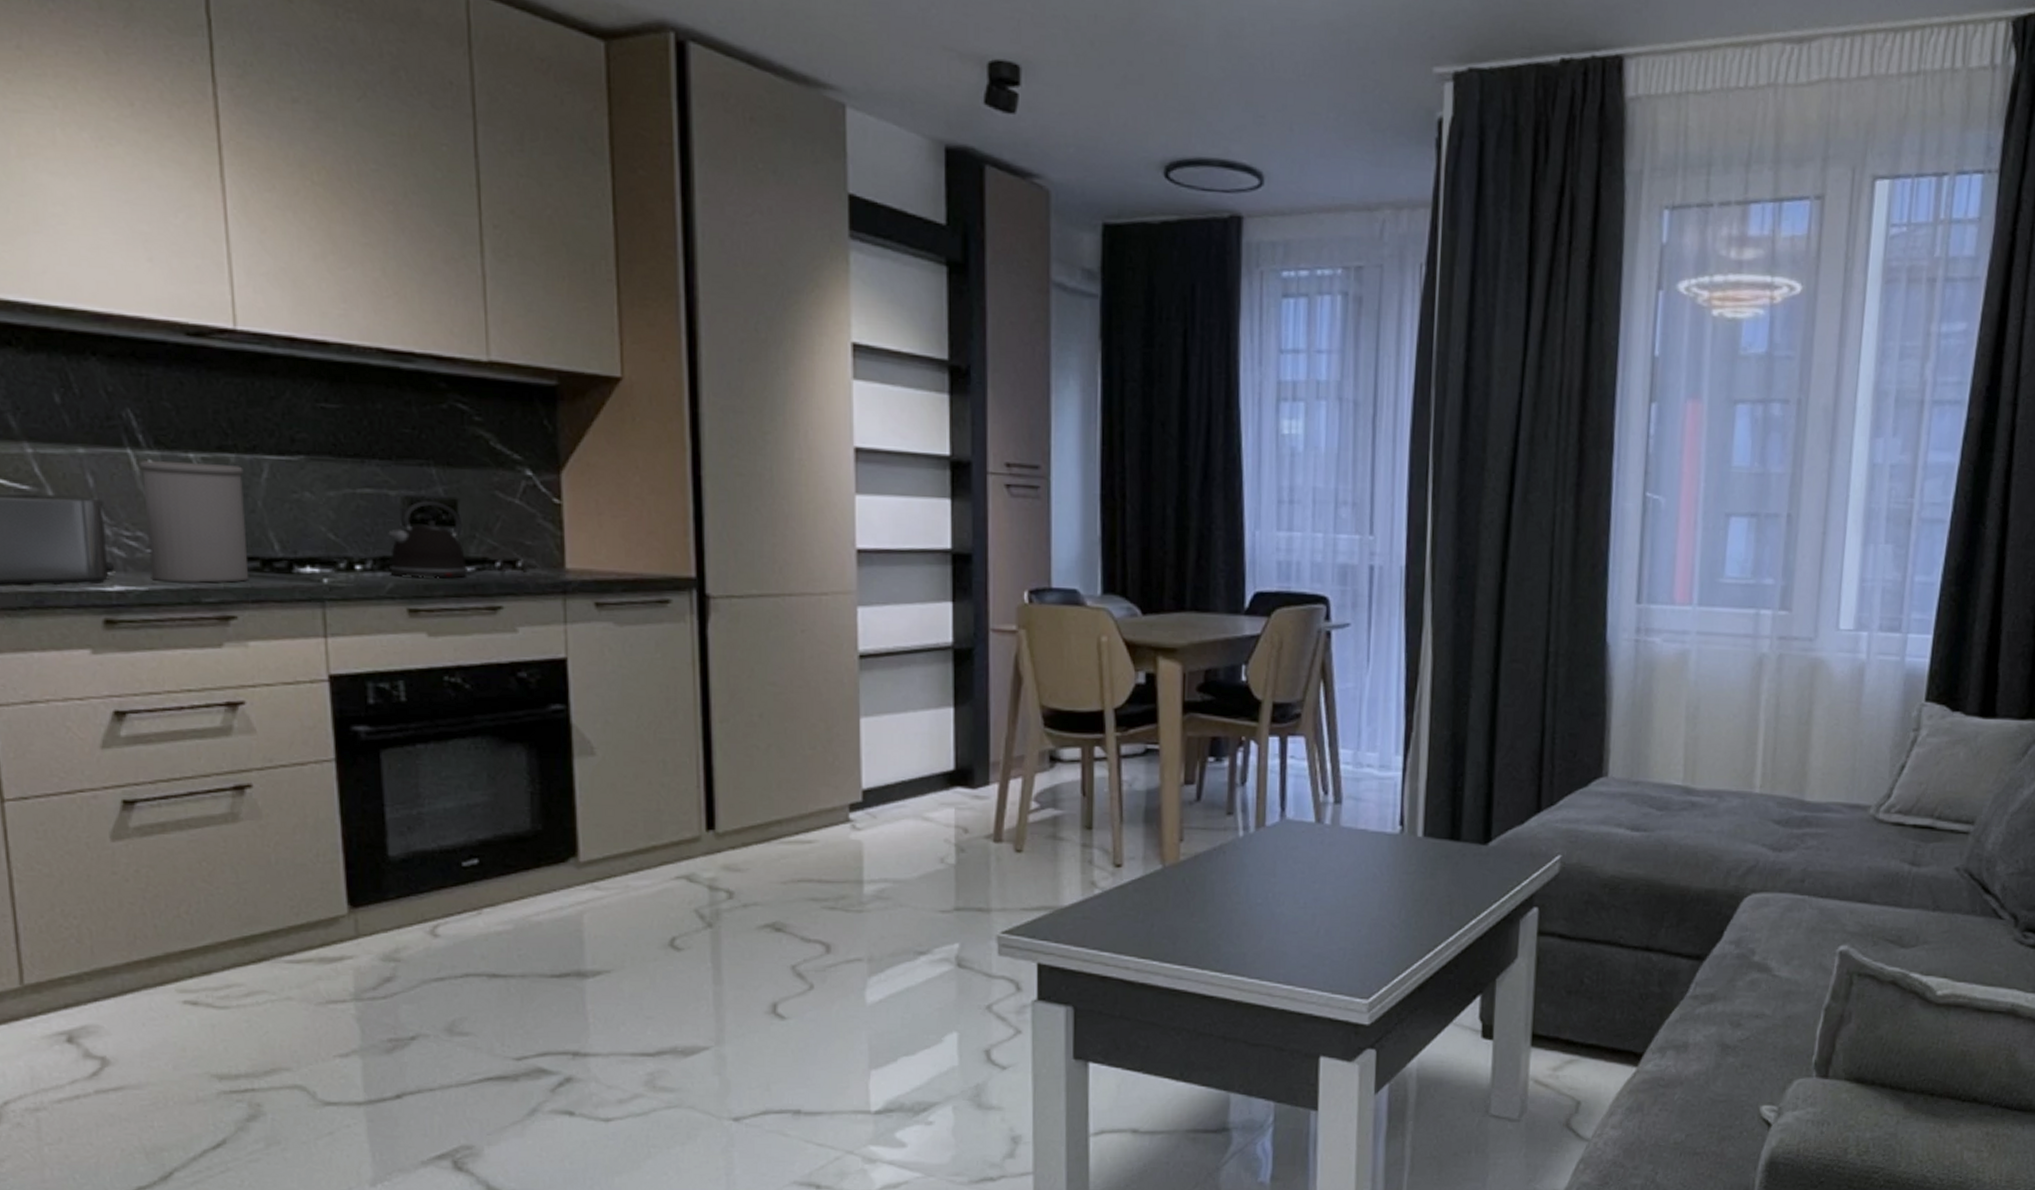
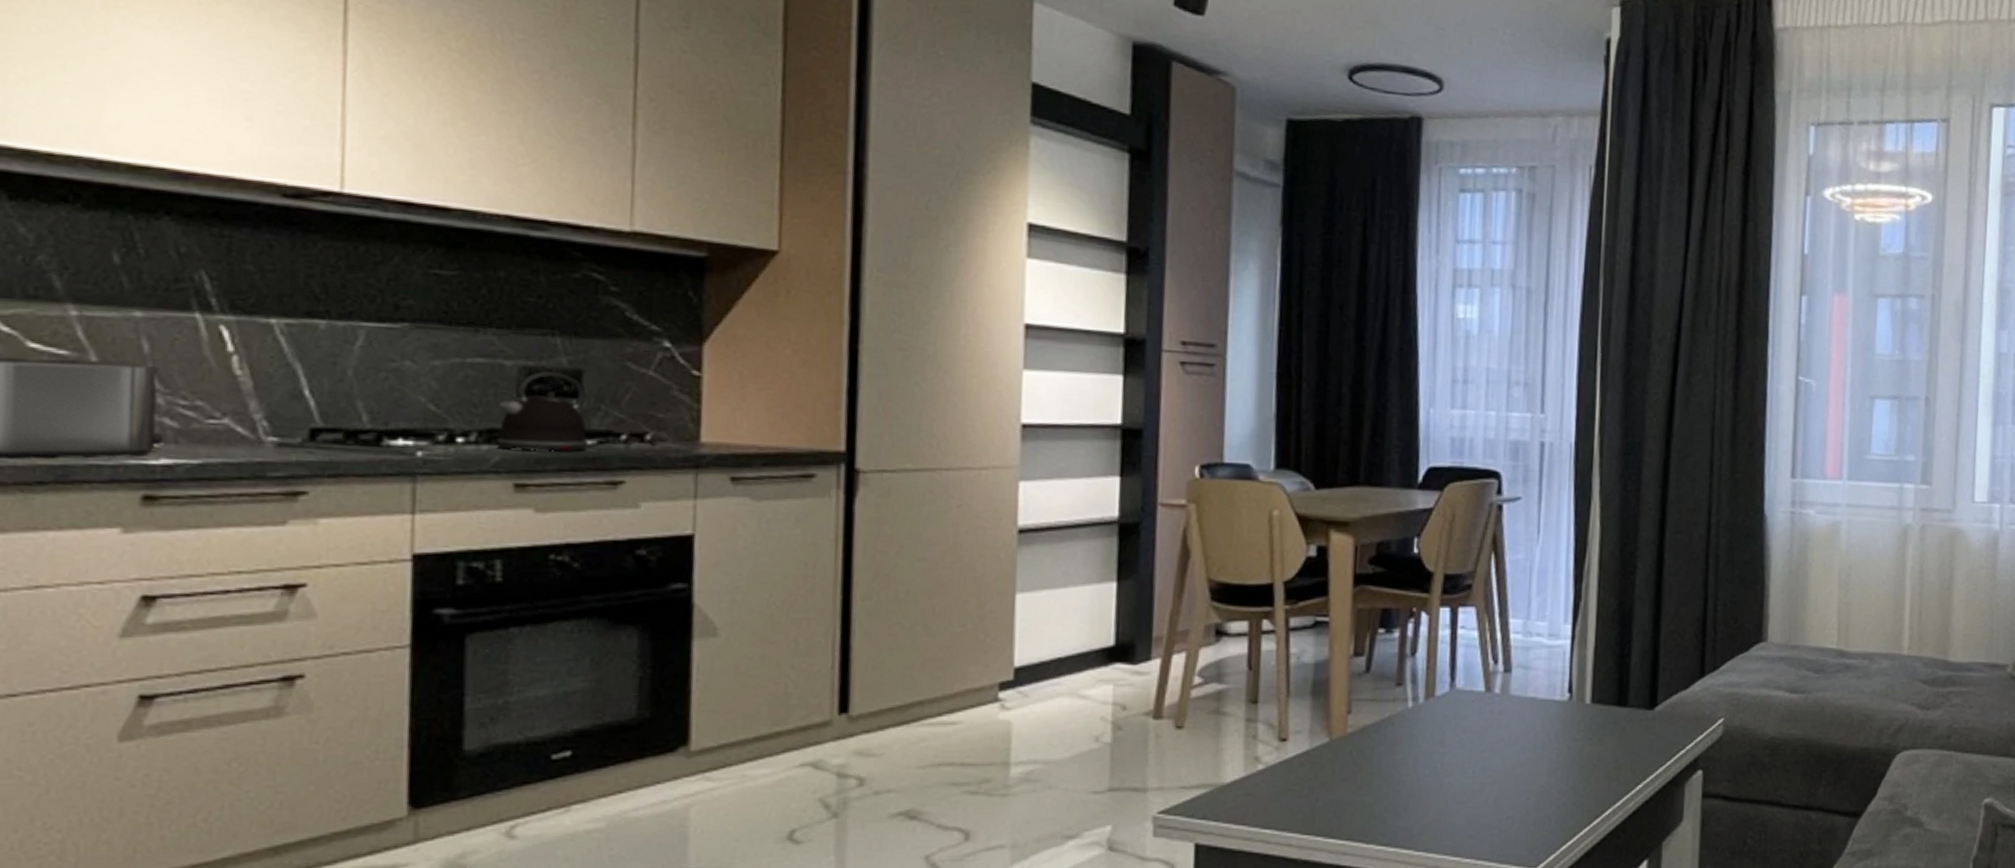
canister: present [140,460,250,583] -> none [207,325,334,456]

